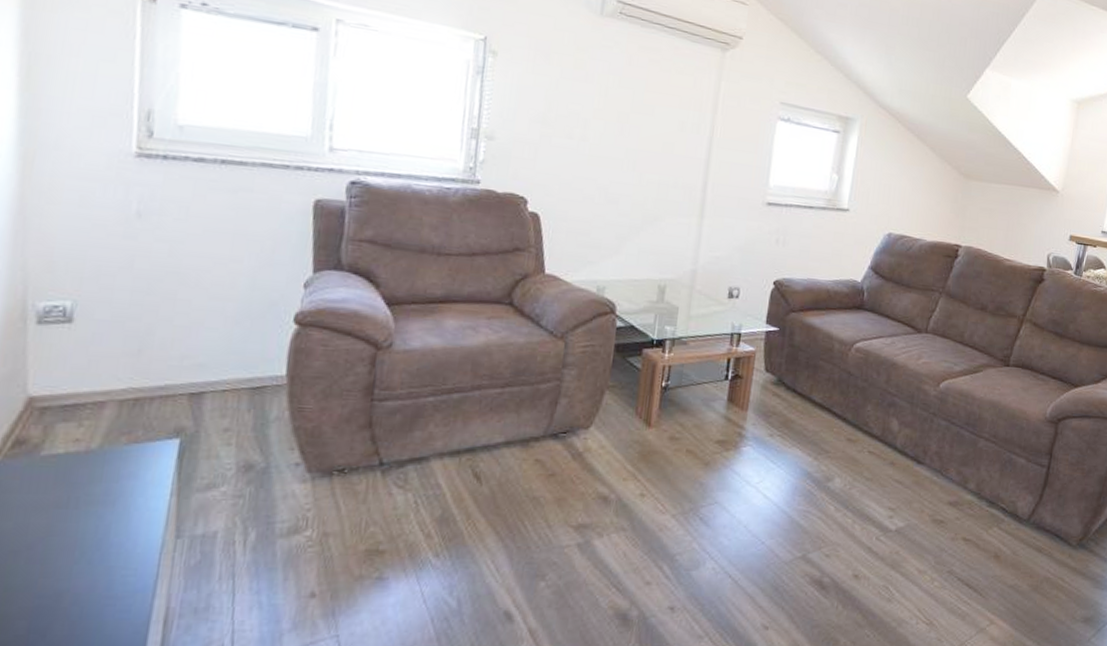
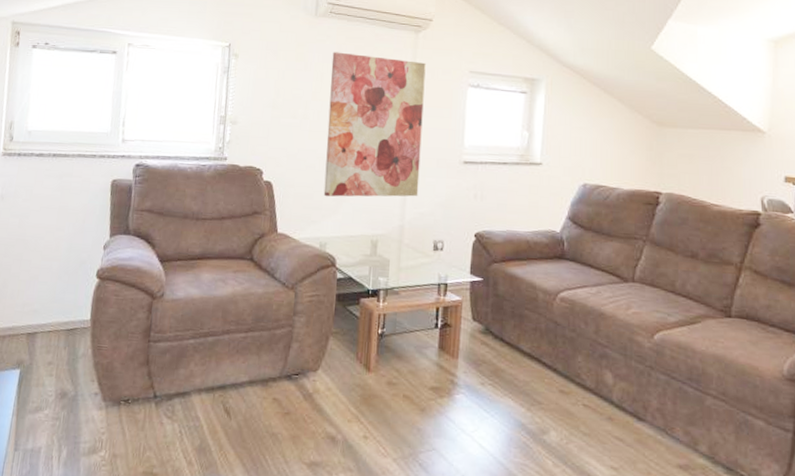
wall art: none [603,62,732,239] -> present [323,52,426,197]

